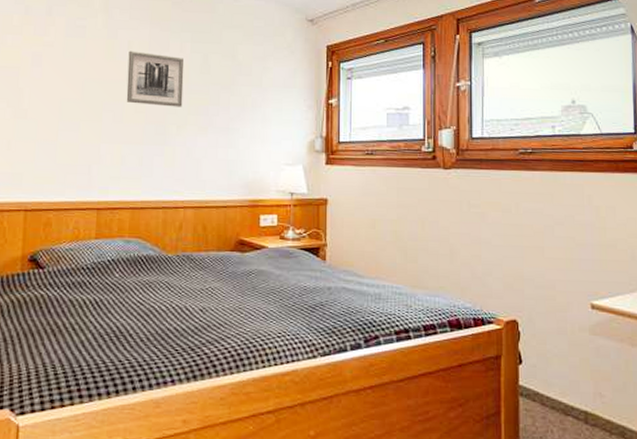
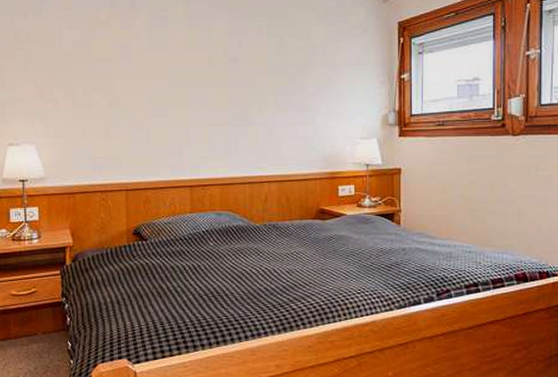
wall art: present [126,50,184,107] -> none [209,38,262,90]

